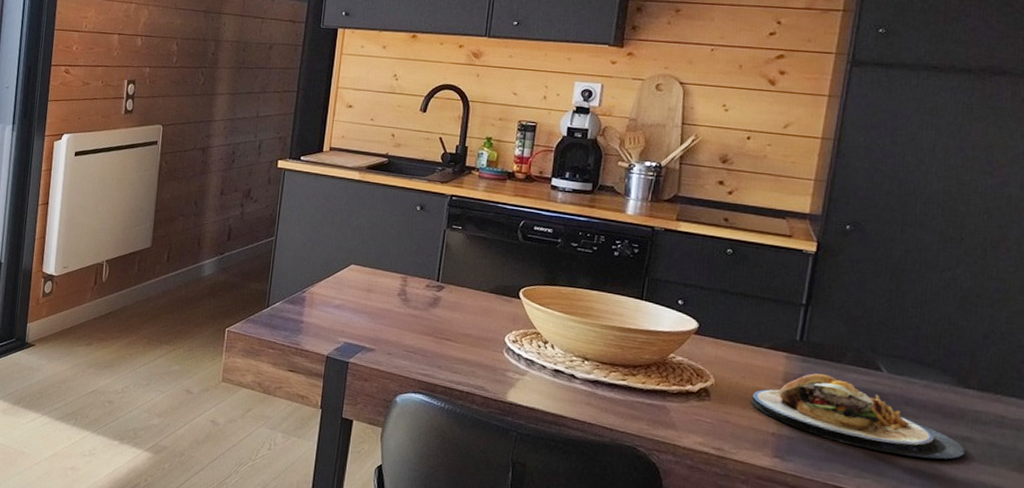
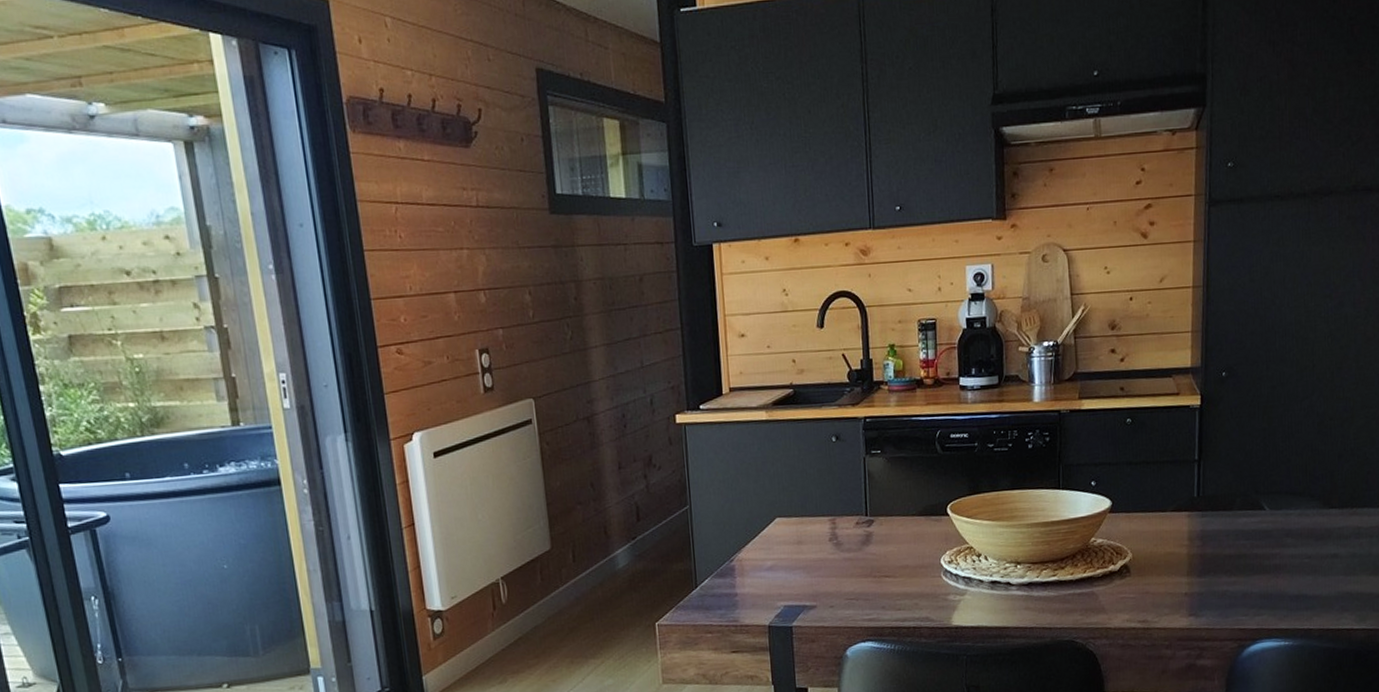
plate: present [750,373,965,460] -> none [1164,524,1334,587]

